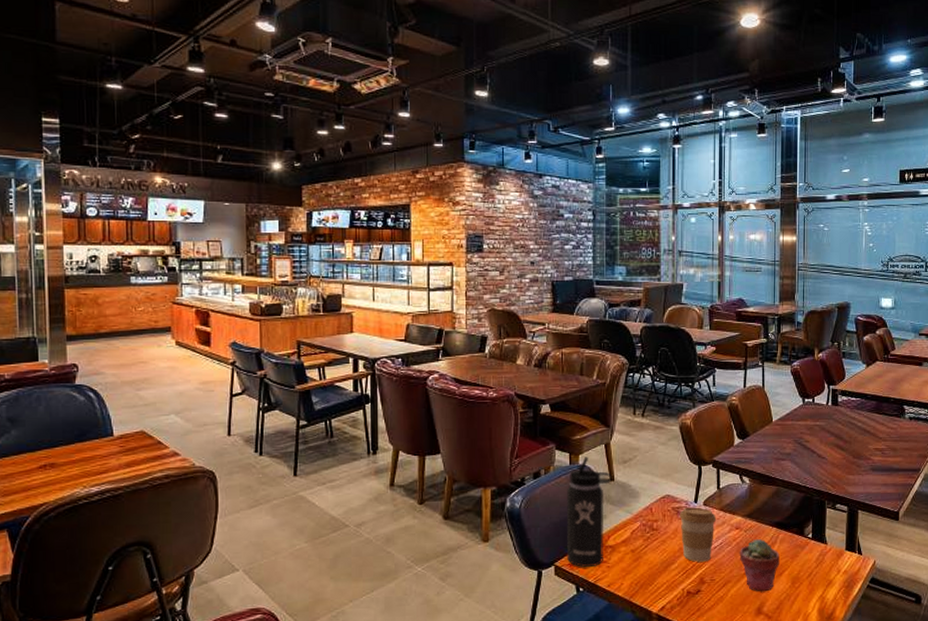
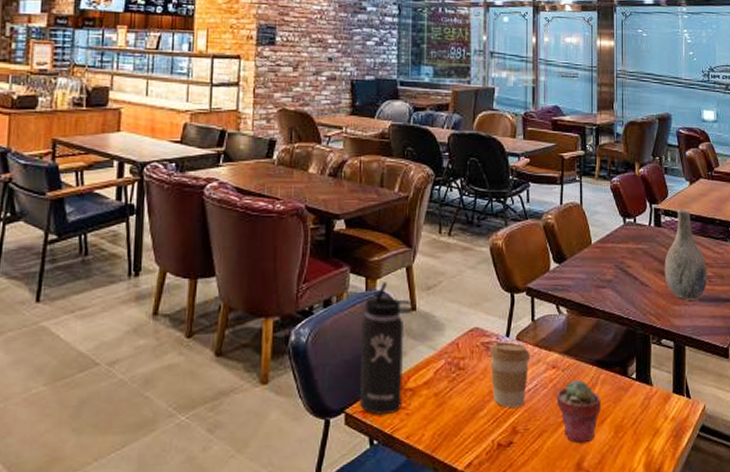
vase: none [840,390,881,470] -> present [664,210,707,300]

